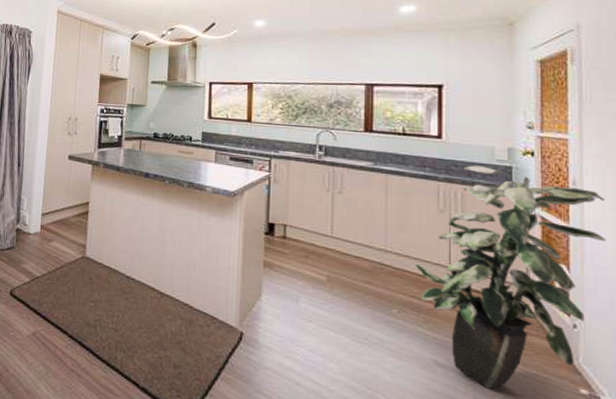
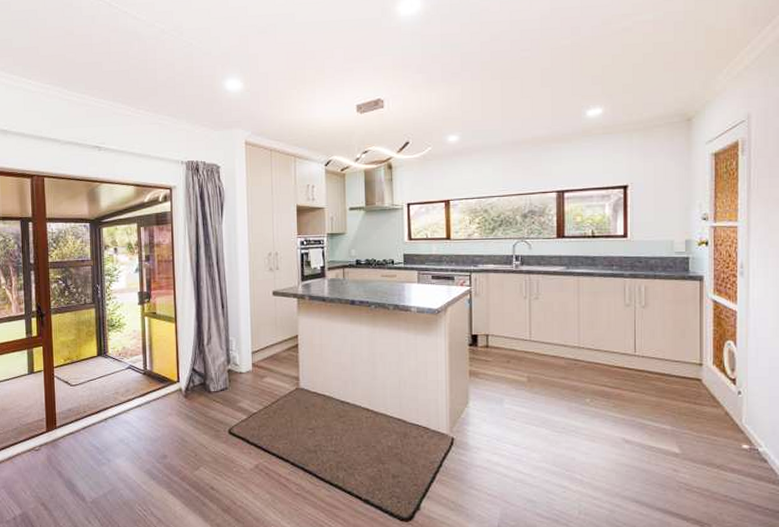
indoor plant: present [414,165,607,390] -> none [604,259,767,456]

